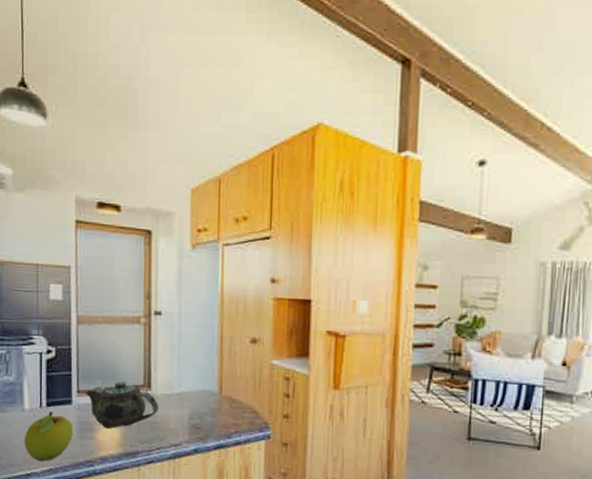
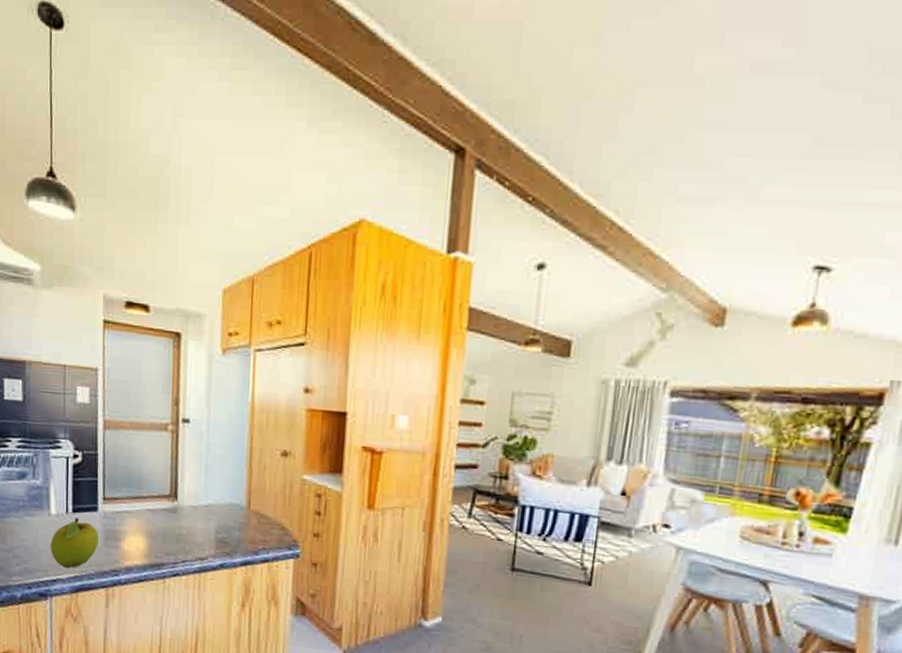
teapot: present [85,380,159,429] -> none [110,489,186,539]

